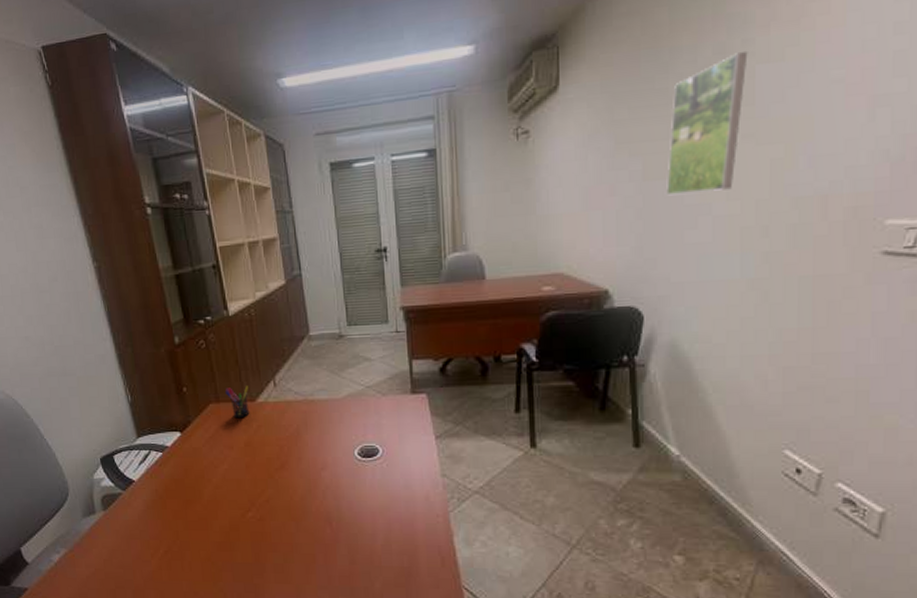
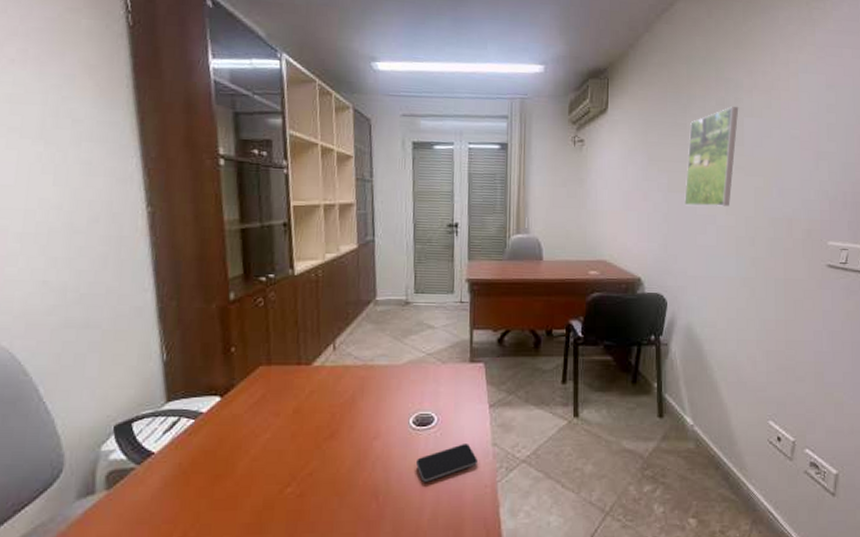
pen holder: present [224,386,250,419] -> none [278,348,305,383]
smartphone: none [364,475,427,510] -> present [415,444,477,482]

